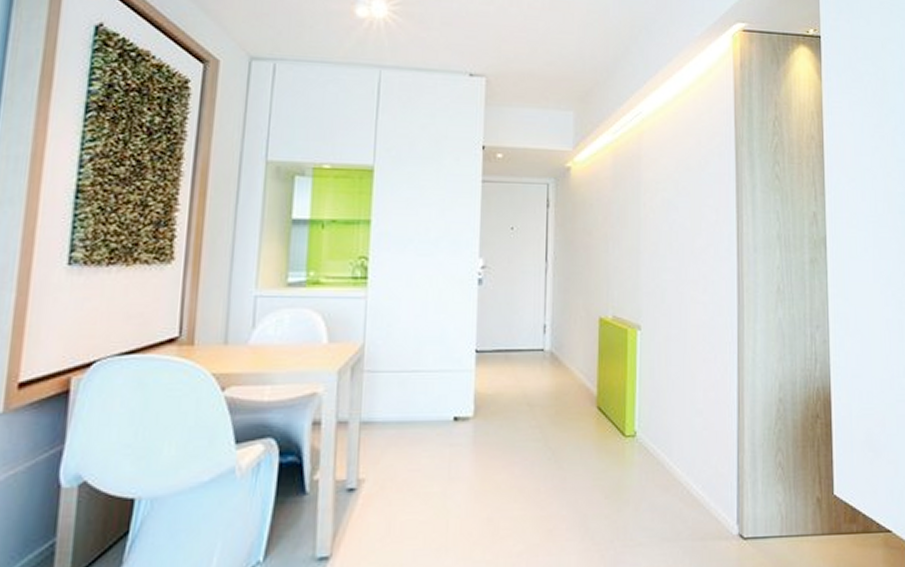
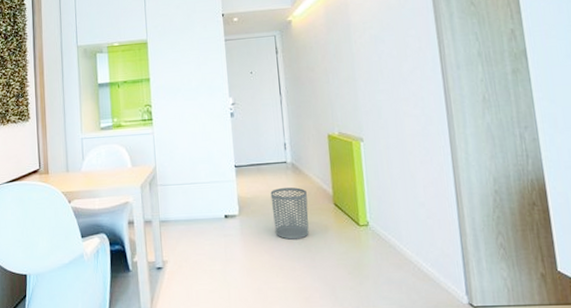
waste bin: none [518,384,565,452] -> present [270,187,309,240]

